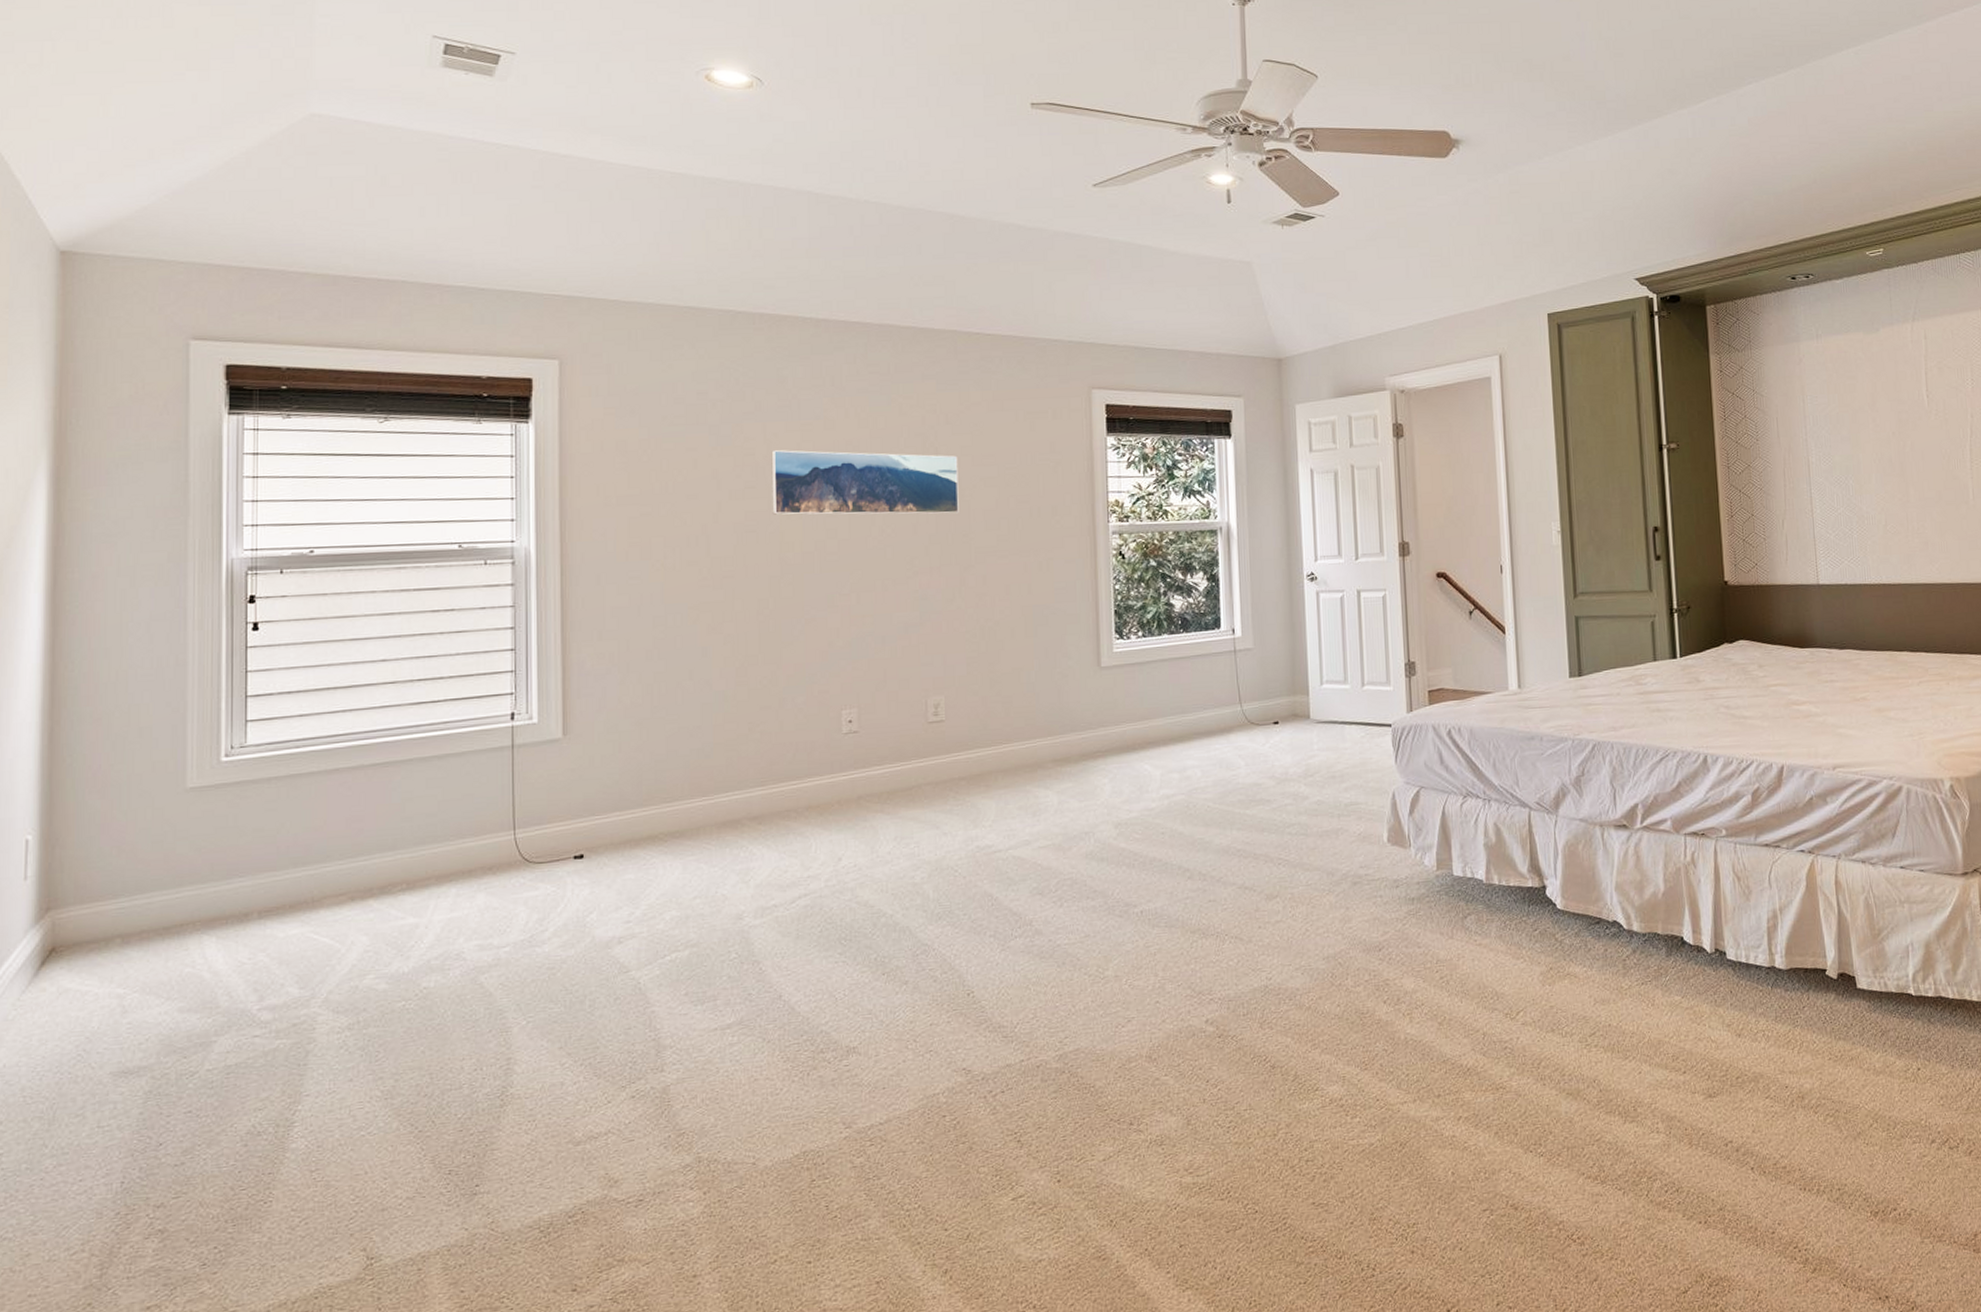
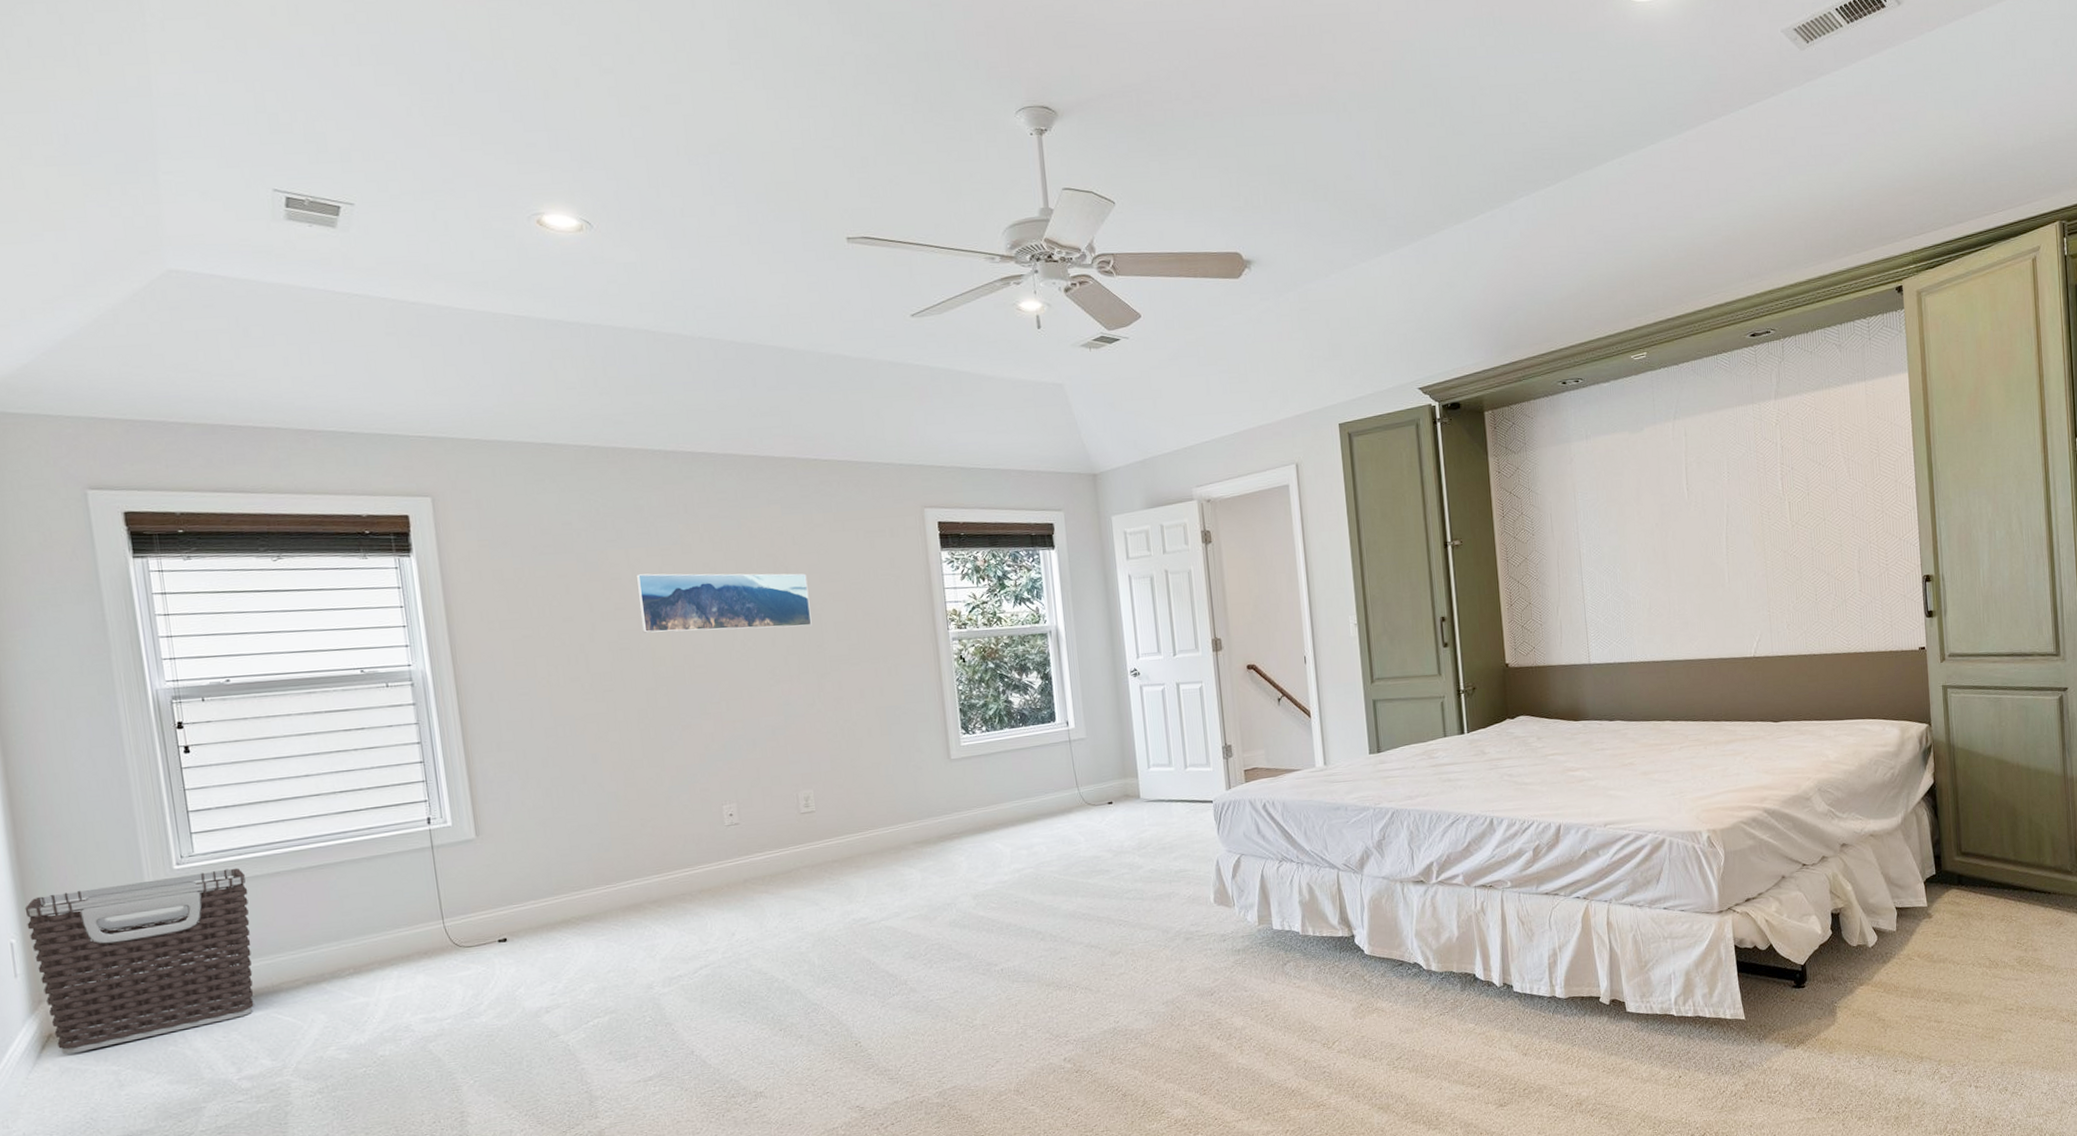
clothes hamper: none [48,762,301,973] -> present [25,868,254,1055]

